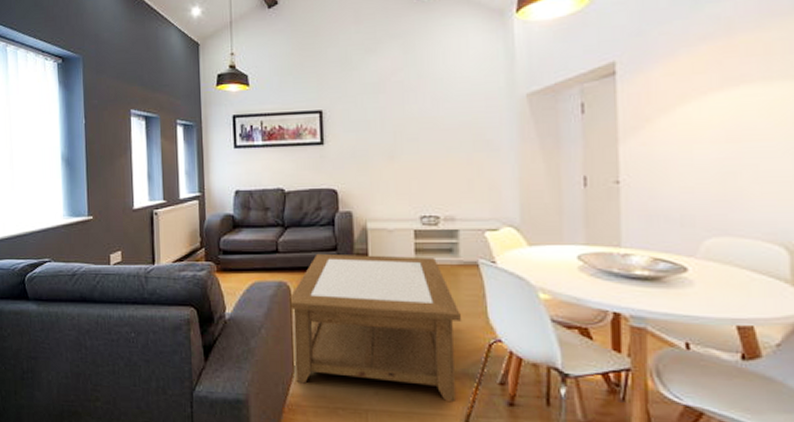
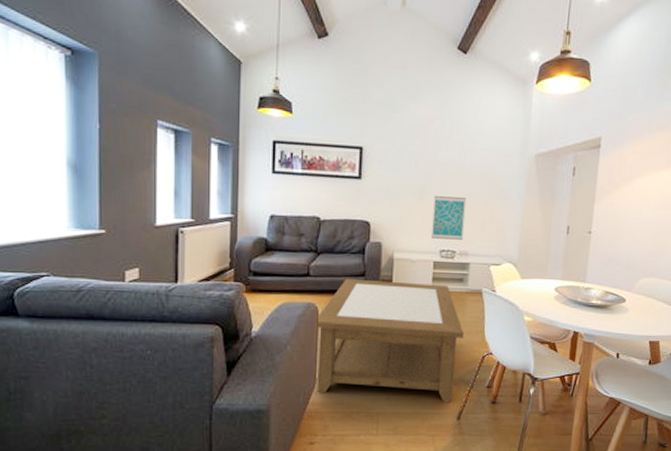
wall art: none [407,154,448,203] -> present [430,196,467,240]

